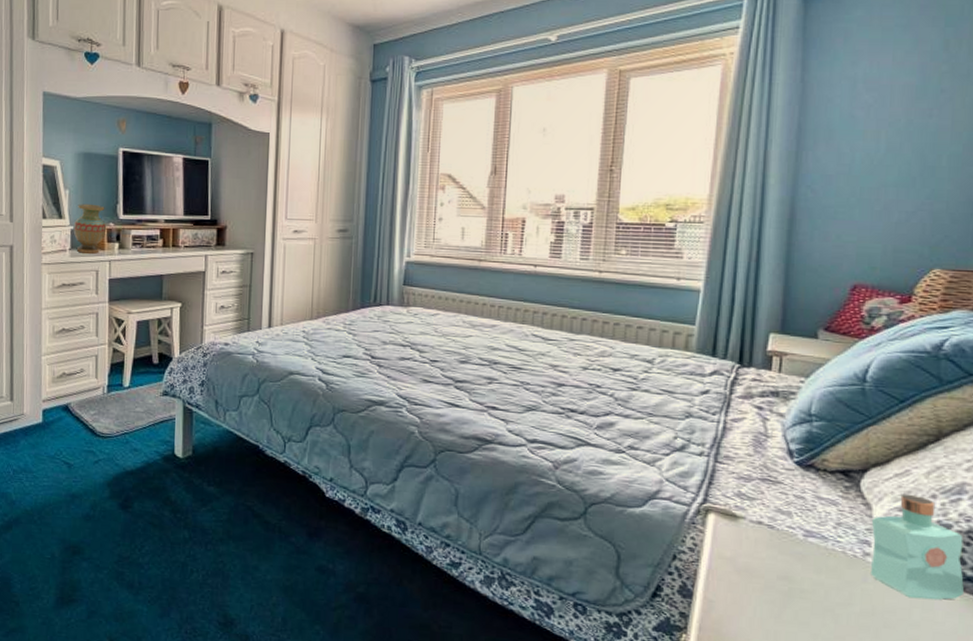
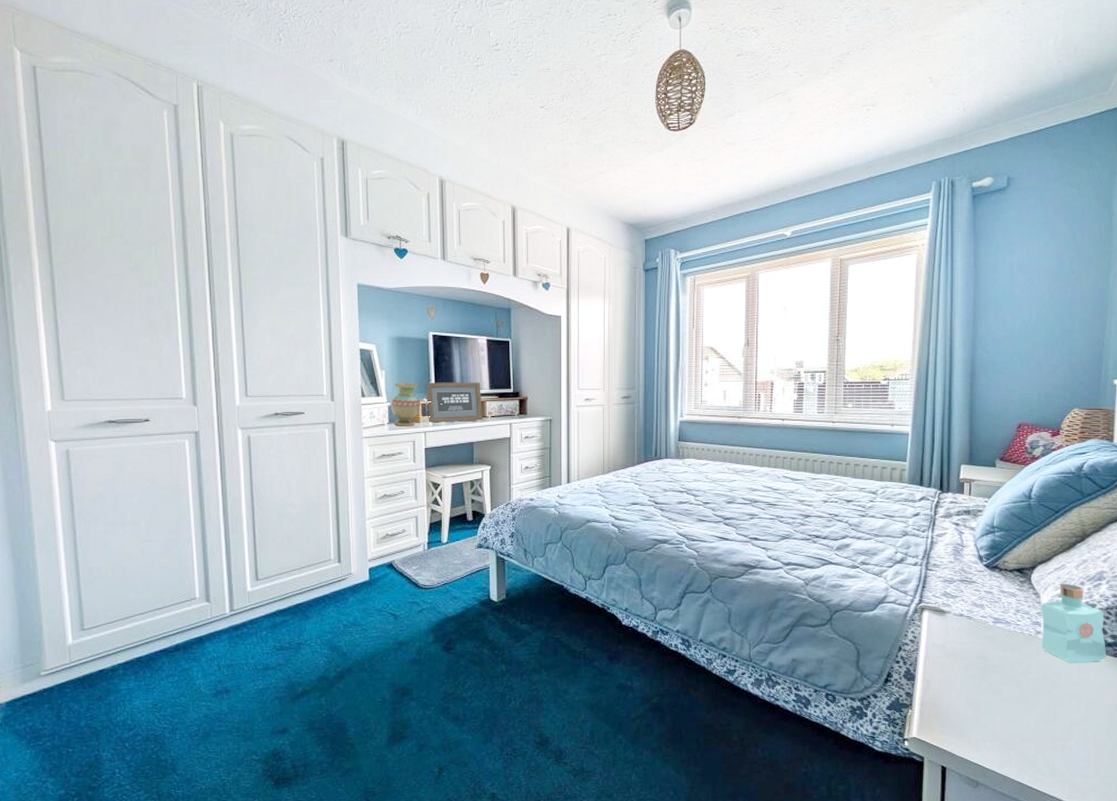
picture frame: none [112,205,176,251] -> present [425,382,484,423]

